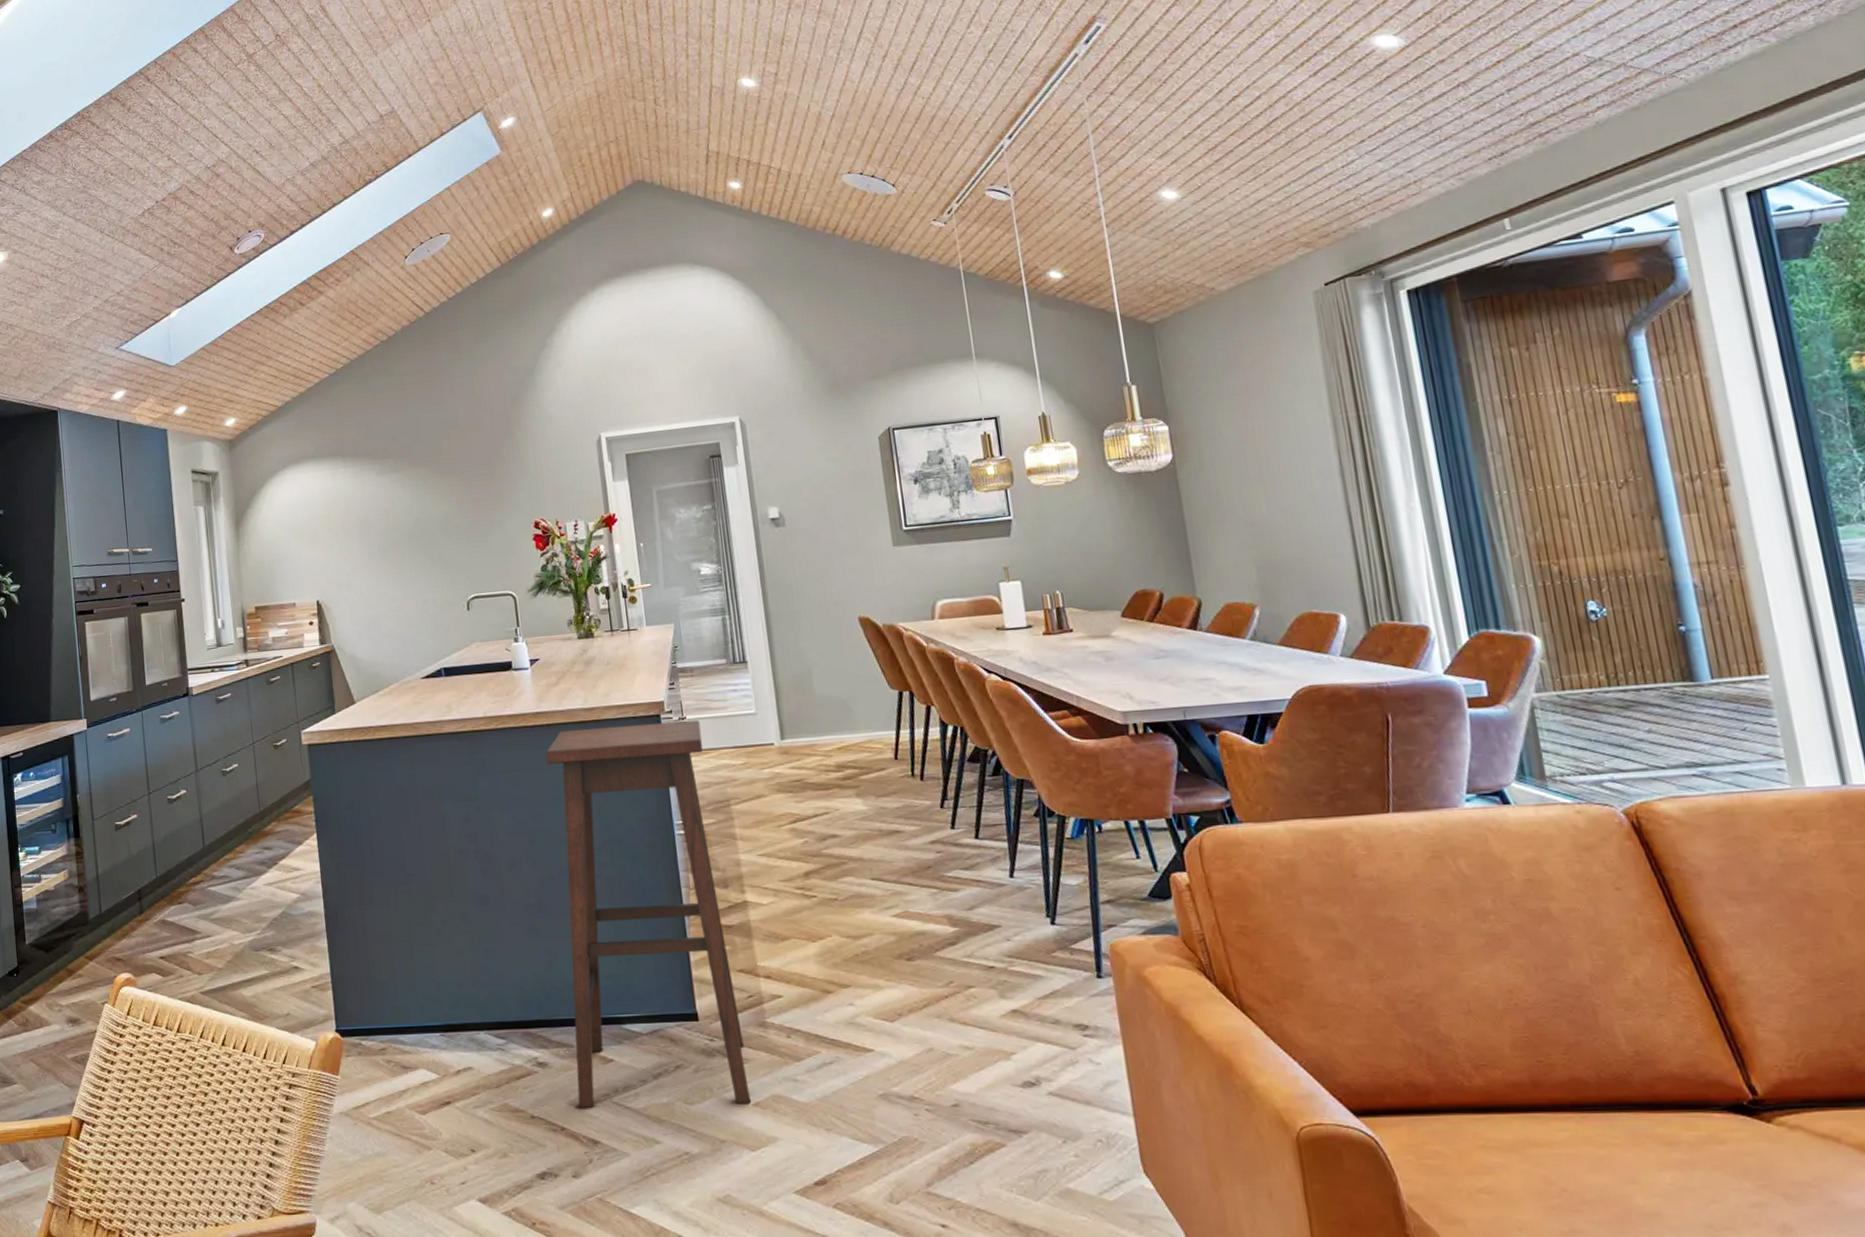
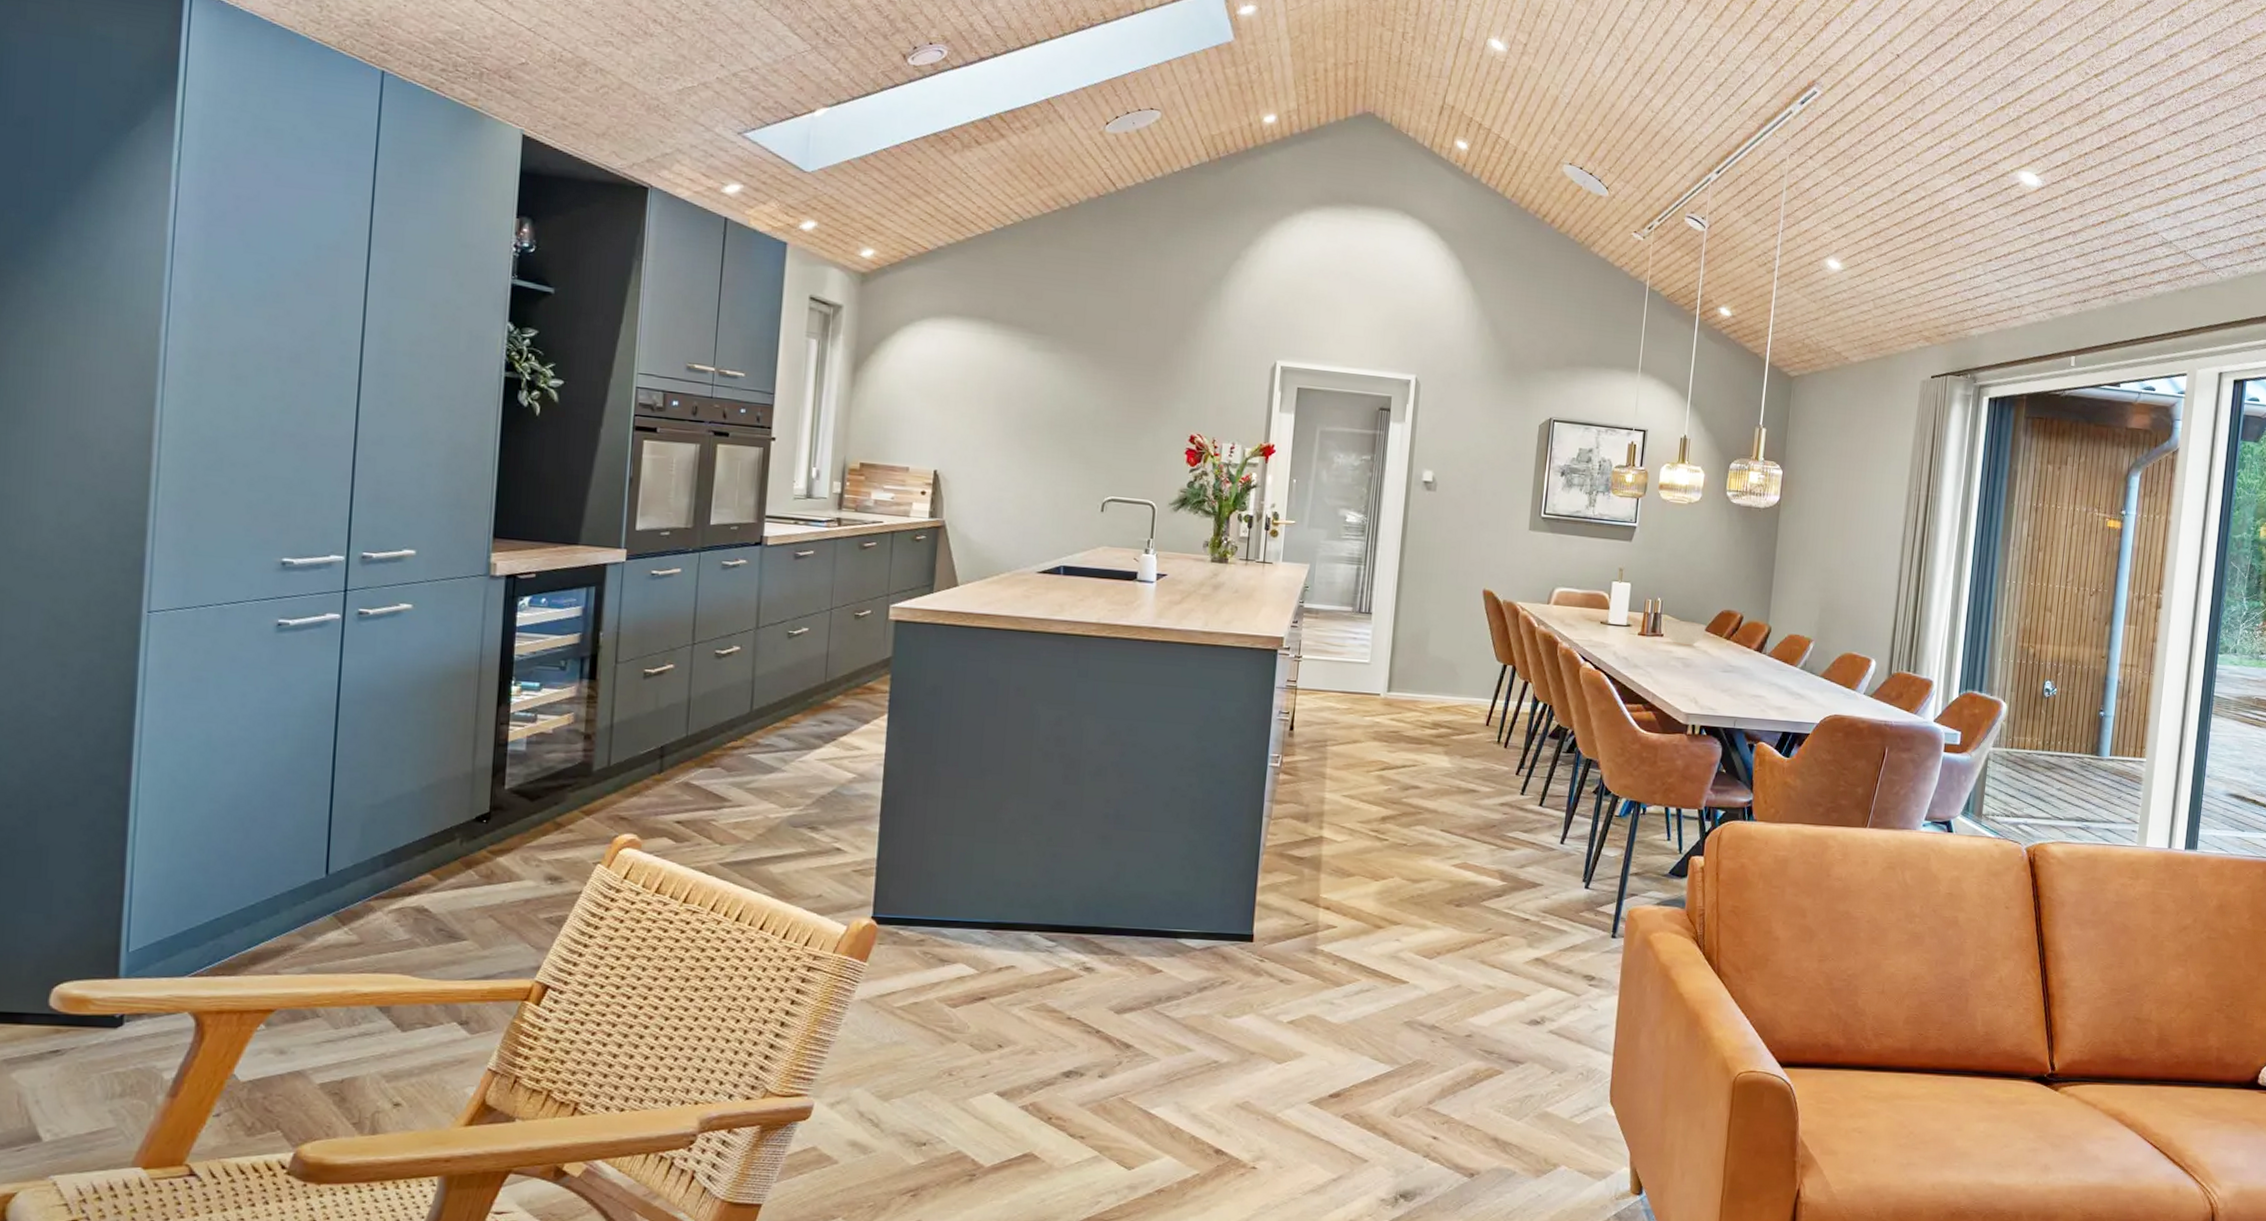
bar stool: present [545,720,751,1108] -> none [1118,649,1315,1020]

